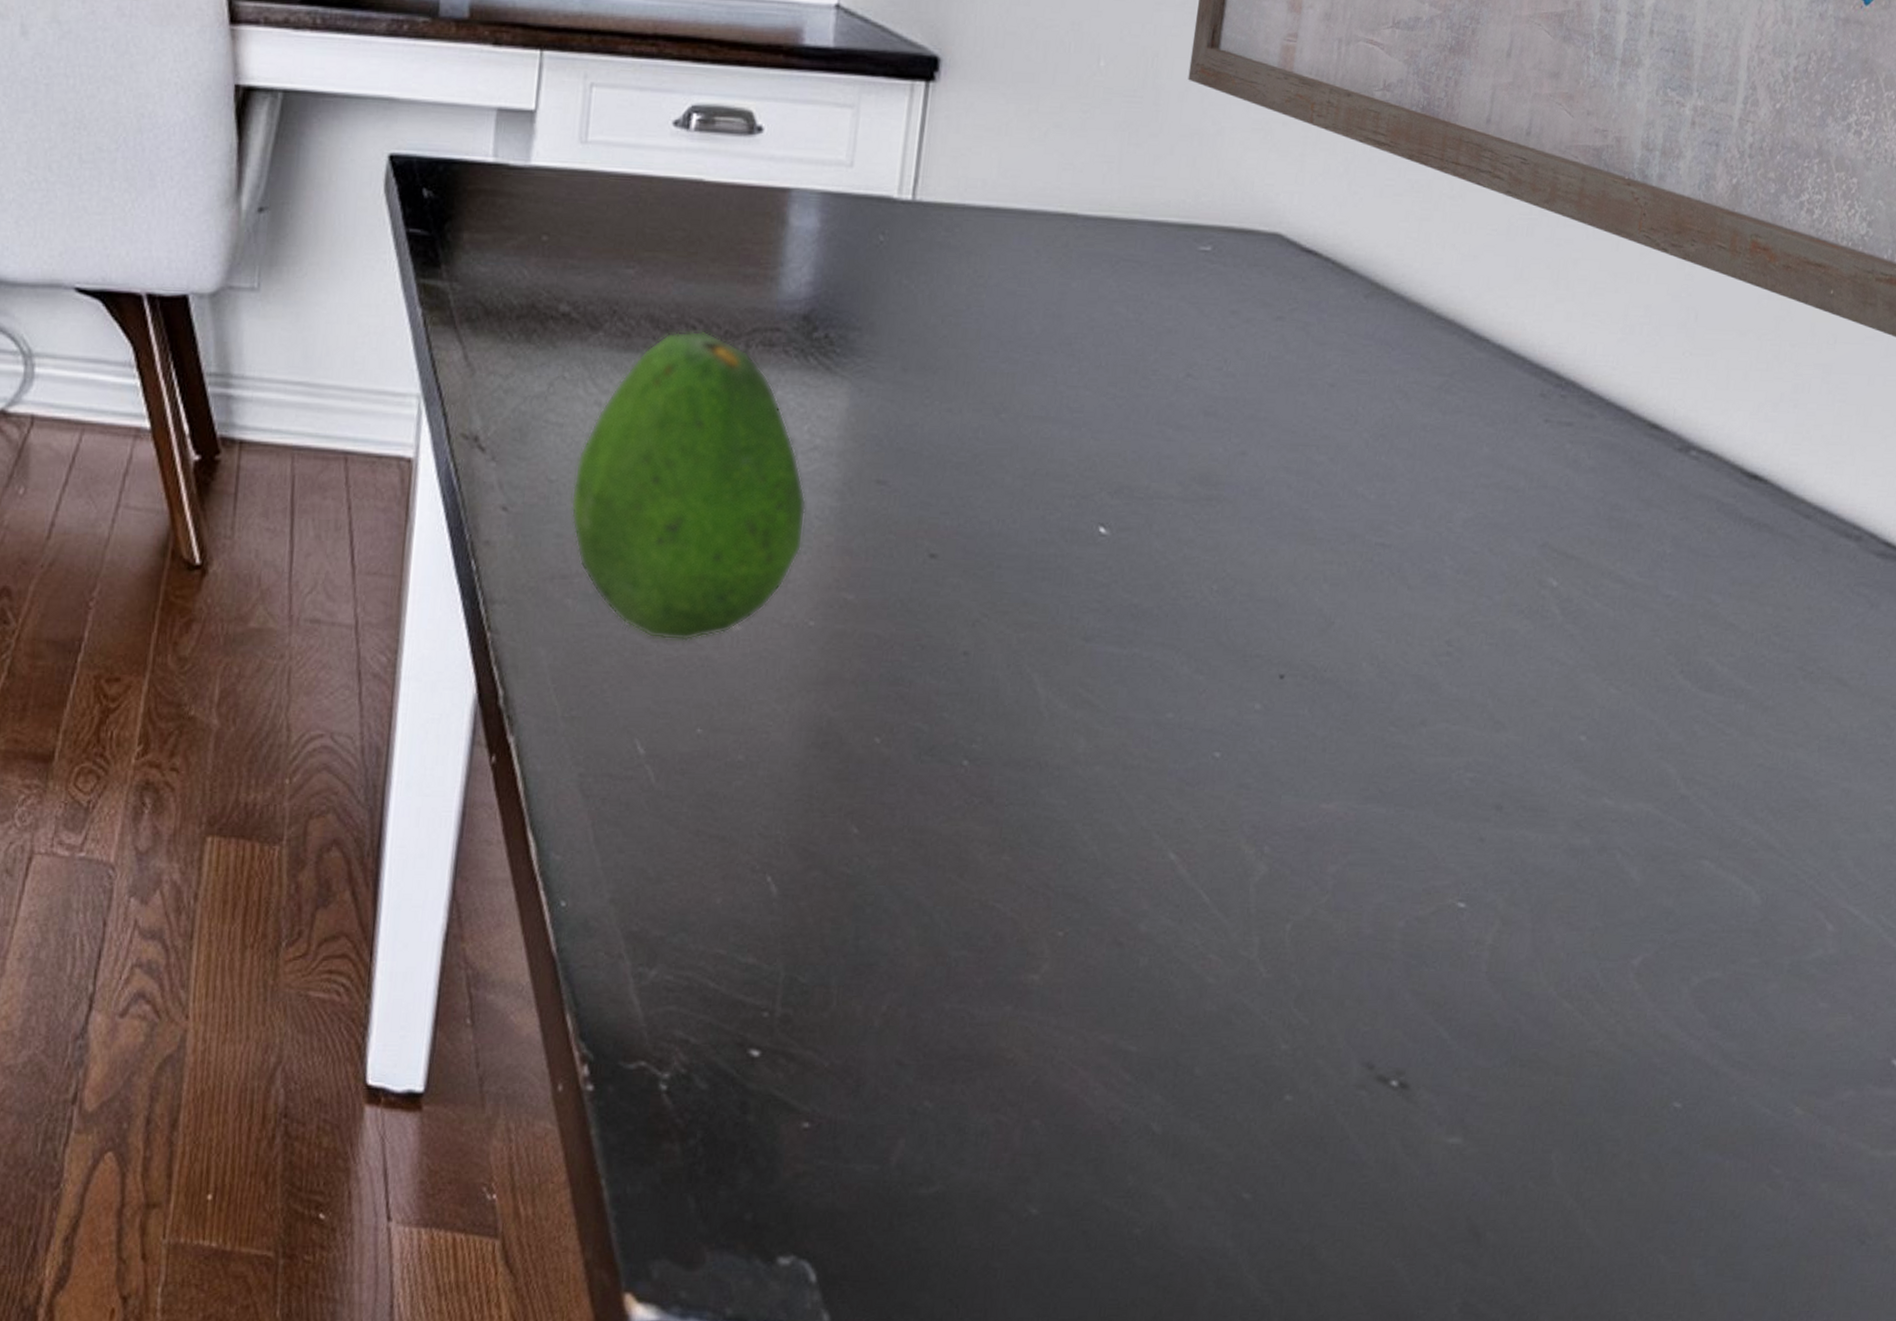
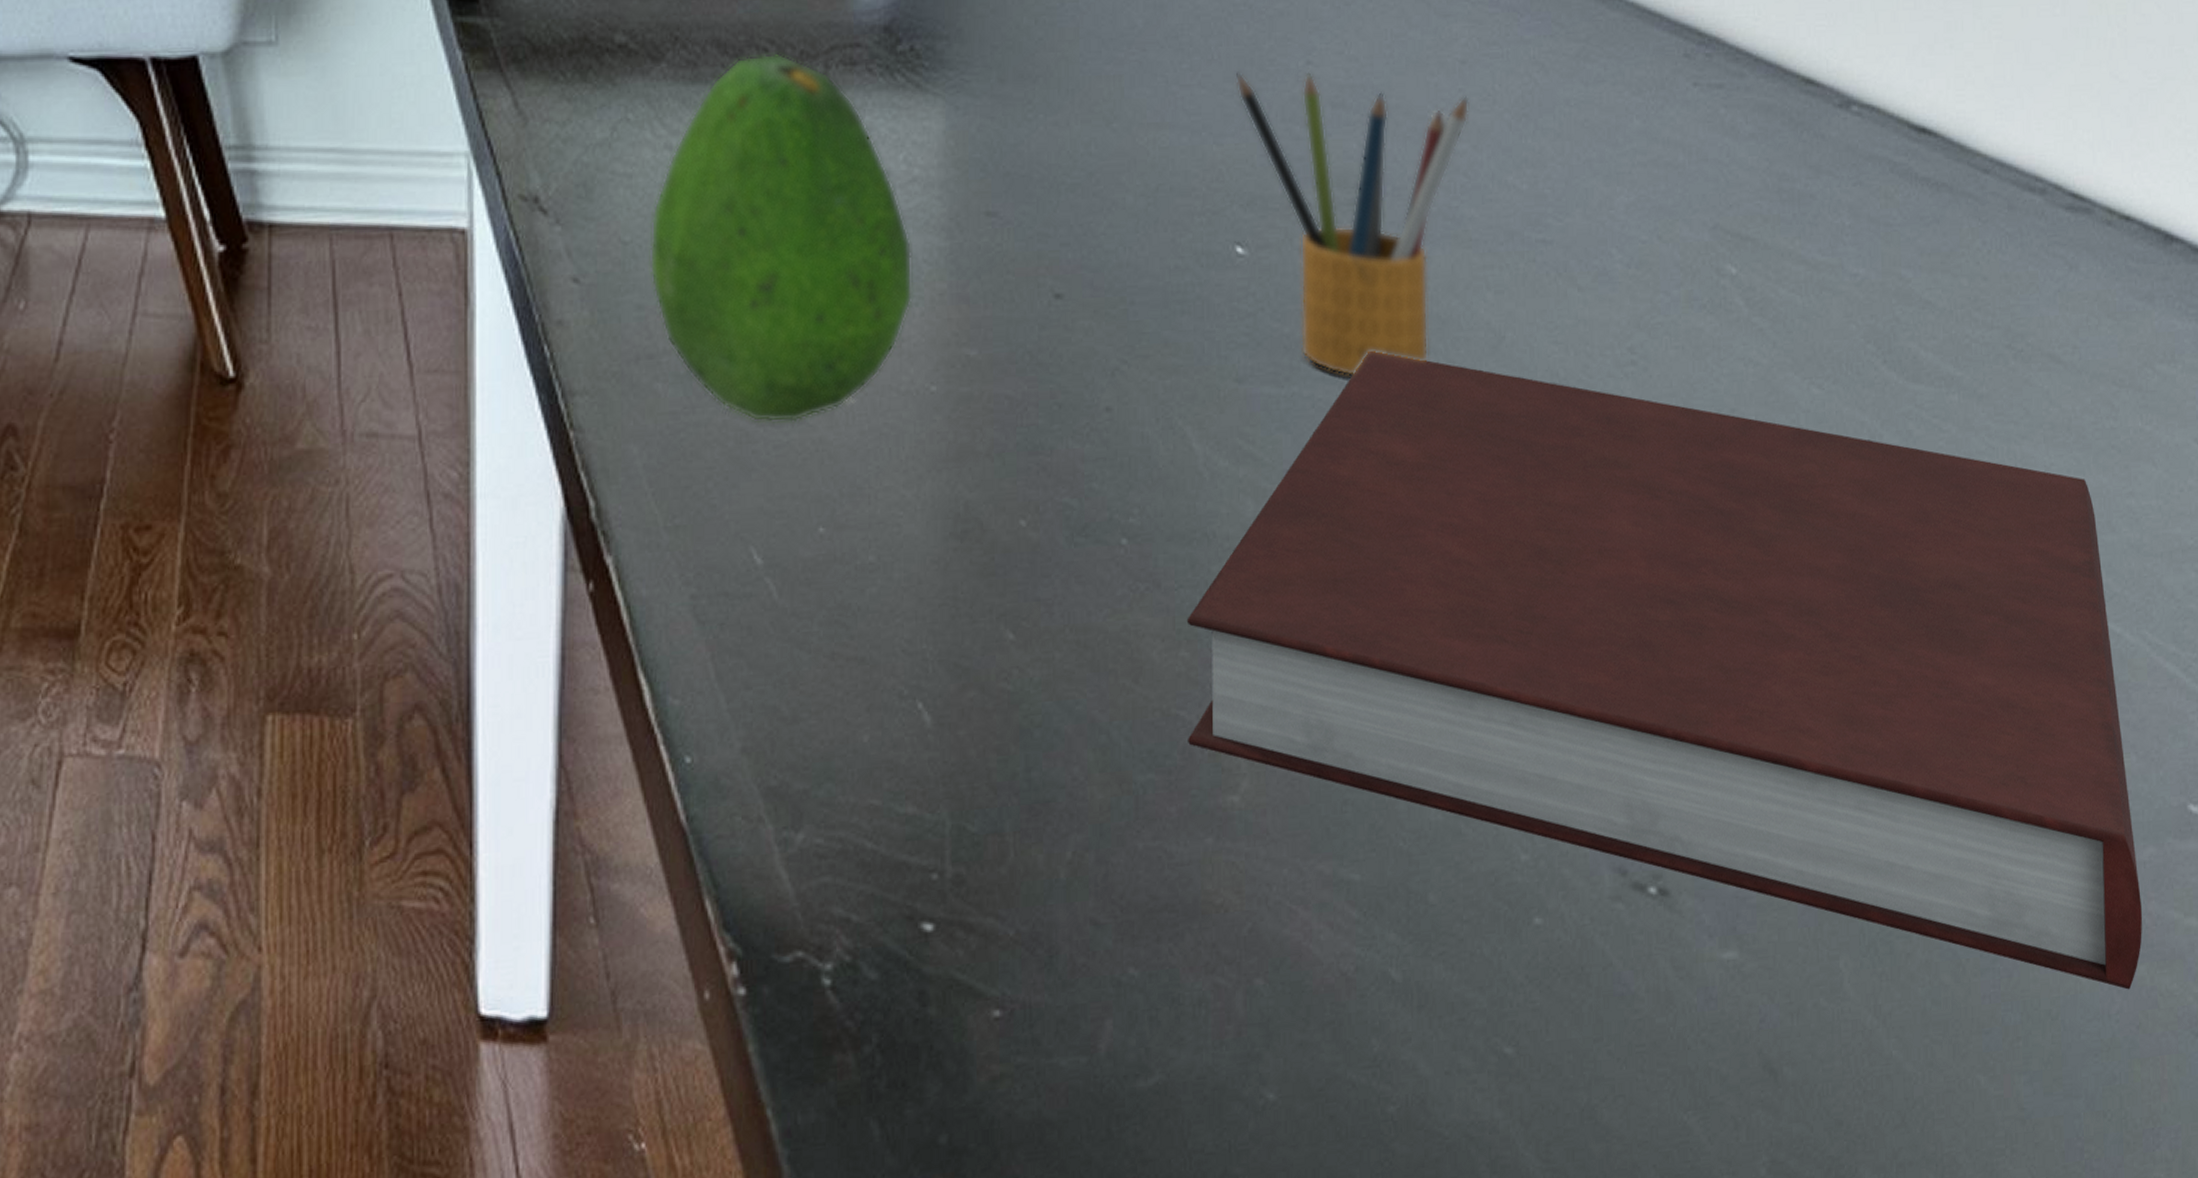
notebook: none [1000,623,1854,1201] -> present [1186,350,2142,990]
pencil box: none [1118,378,1333,643] -> present [1235,72,1470,376]

